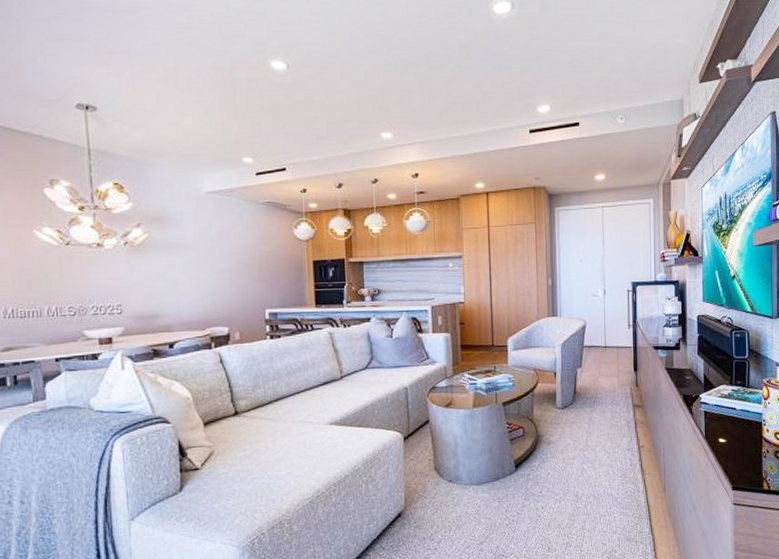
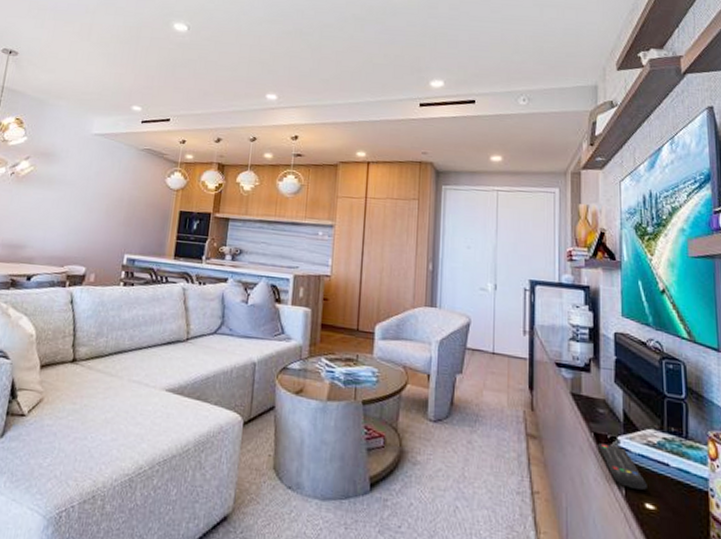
remote control: none [686,401,720,431] -> present [598,443,647,491]

